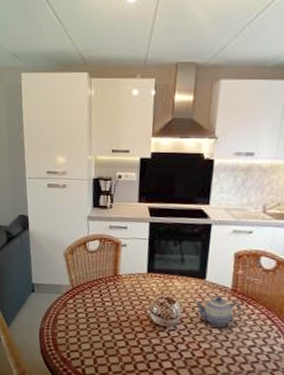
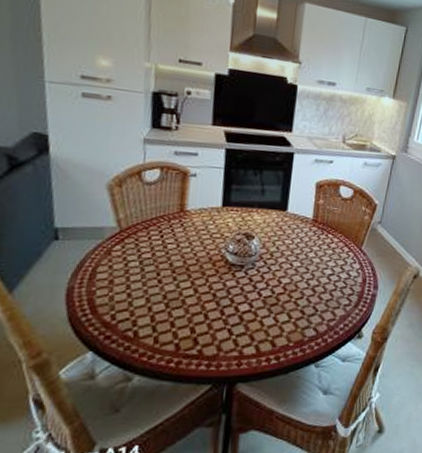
teapot: present [195,295,242,327] -> none [275,227,322,259]

